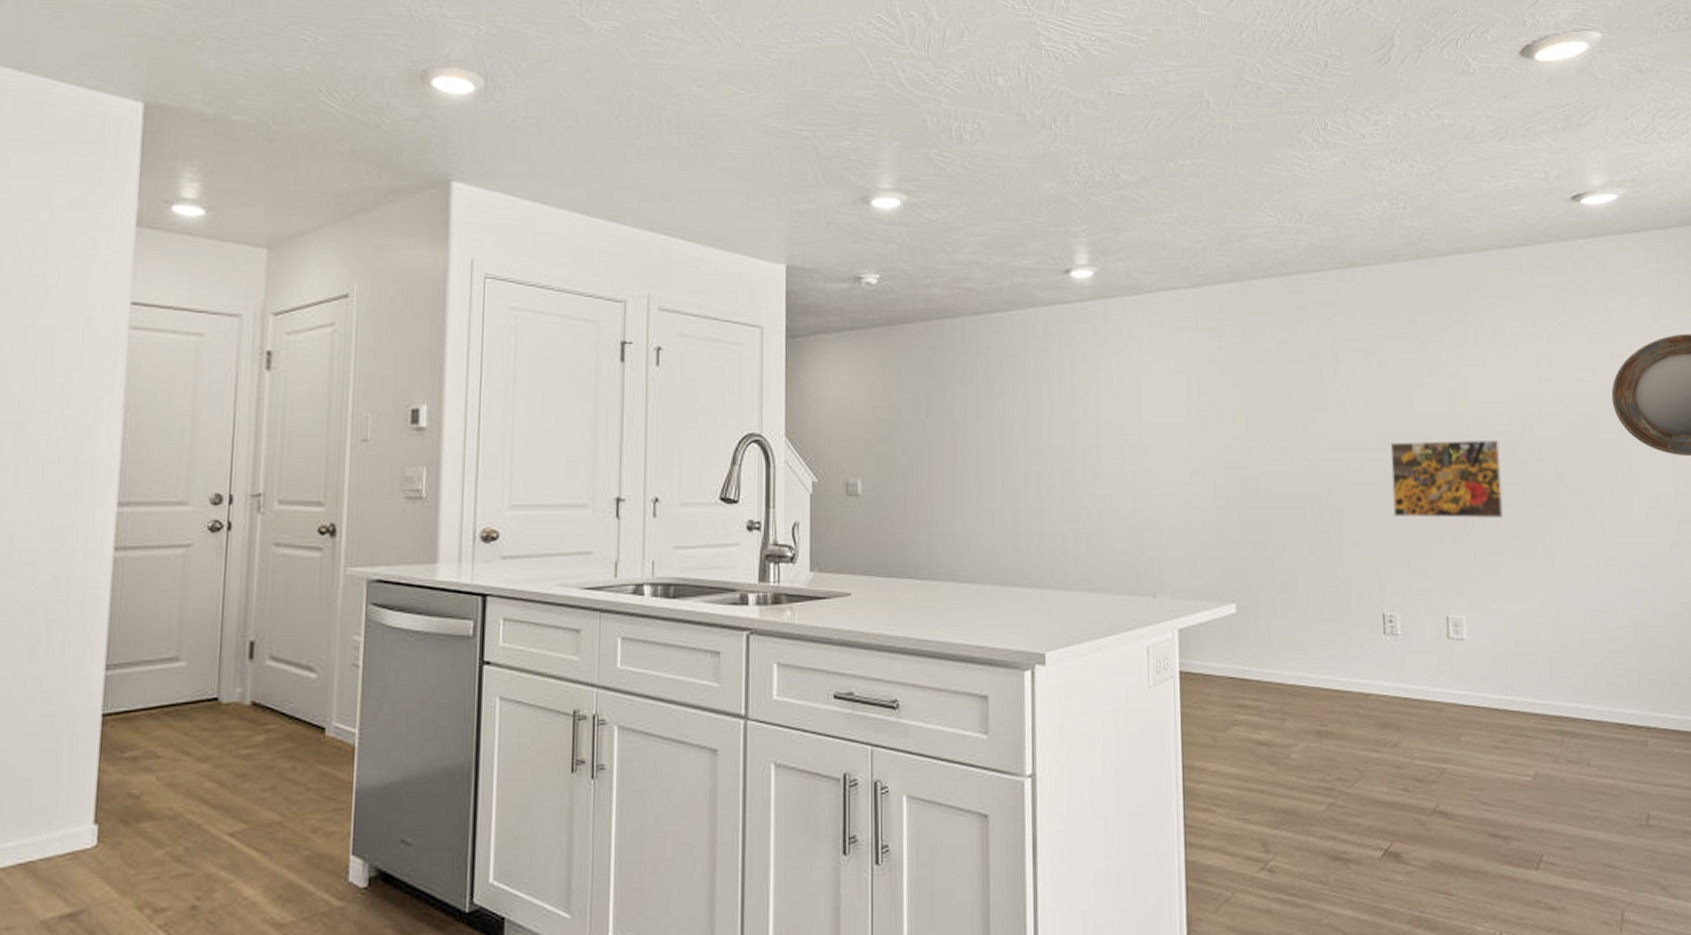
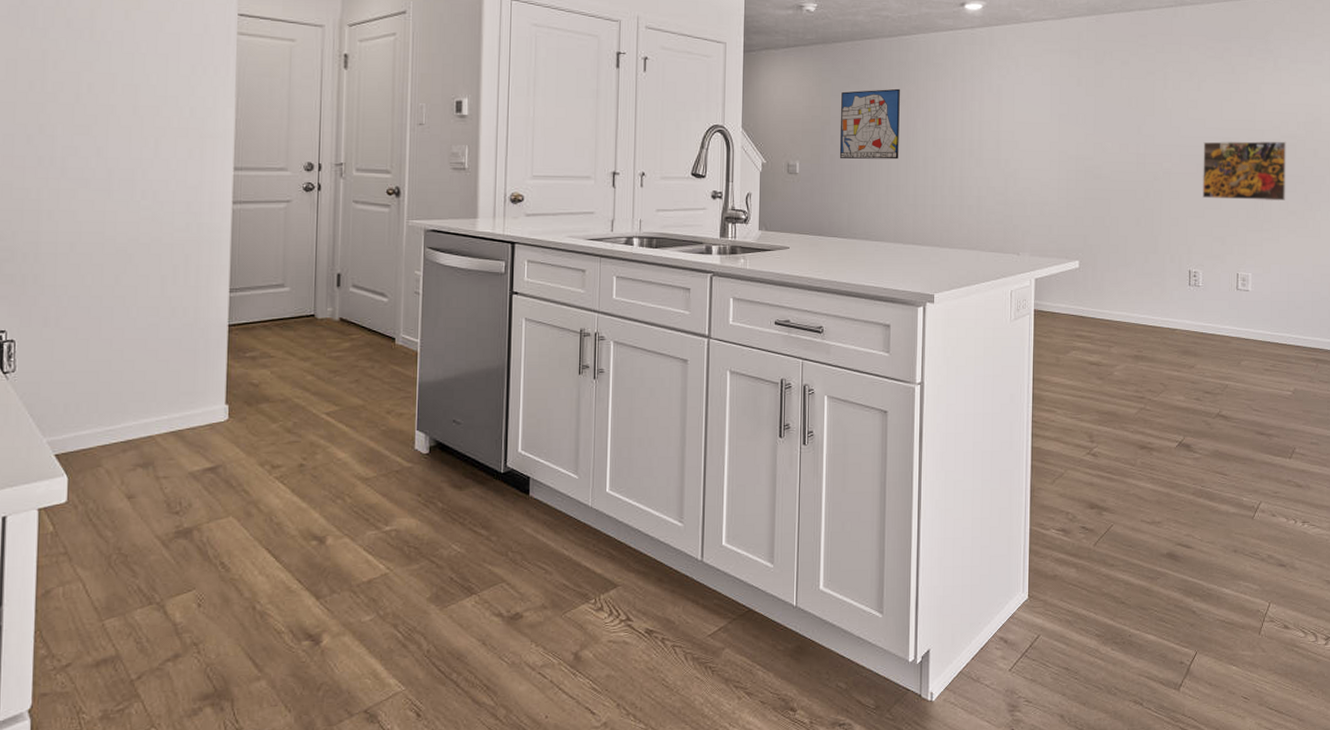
wall art: none [913,381,992,475] -> present [839,88,900,160]

